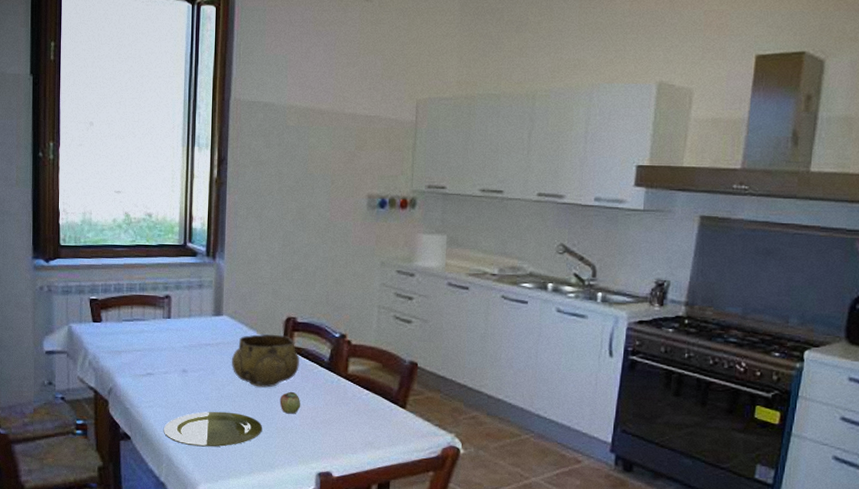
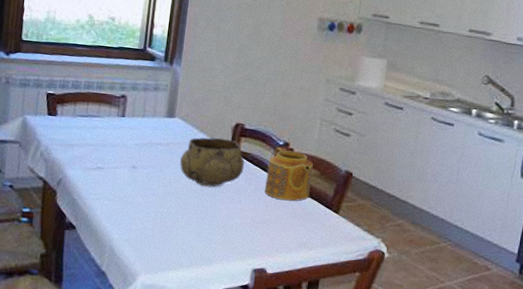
plate: present [163,411,263,447] -> none [108,206,205,241]
apple: present [280,391,301,414] -> none [223,192,243,213]
teapot: none [323,339,373,398] -> present [265,146,313,202]

